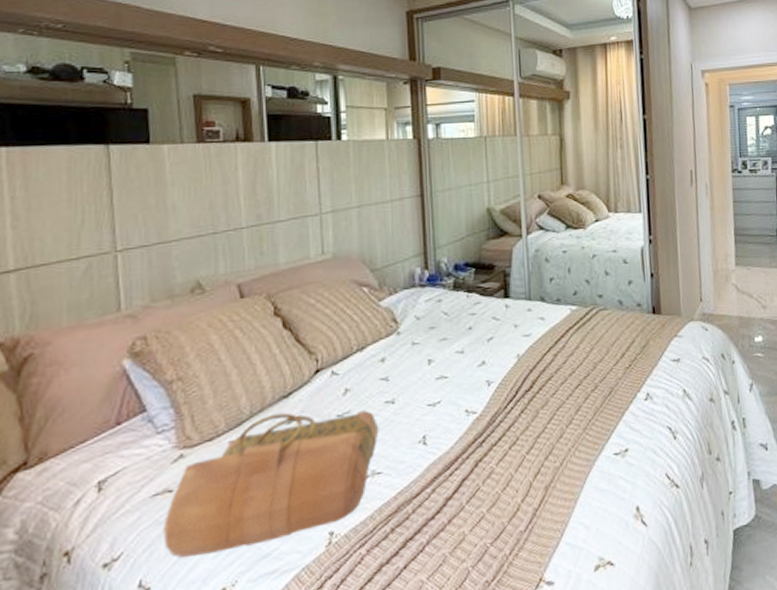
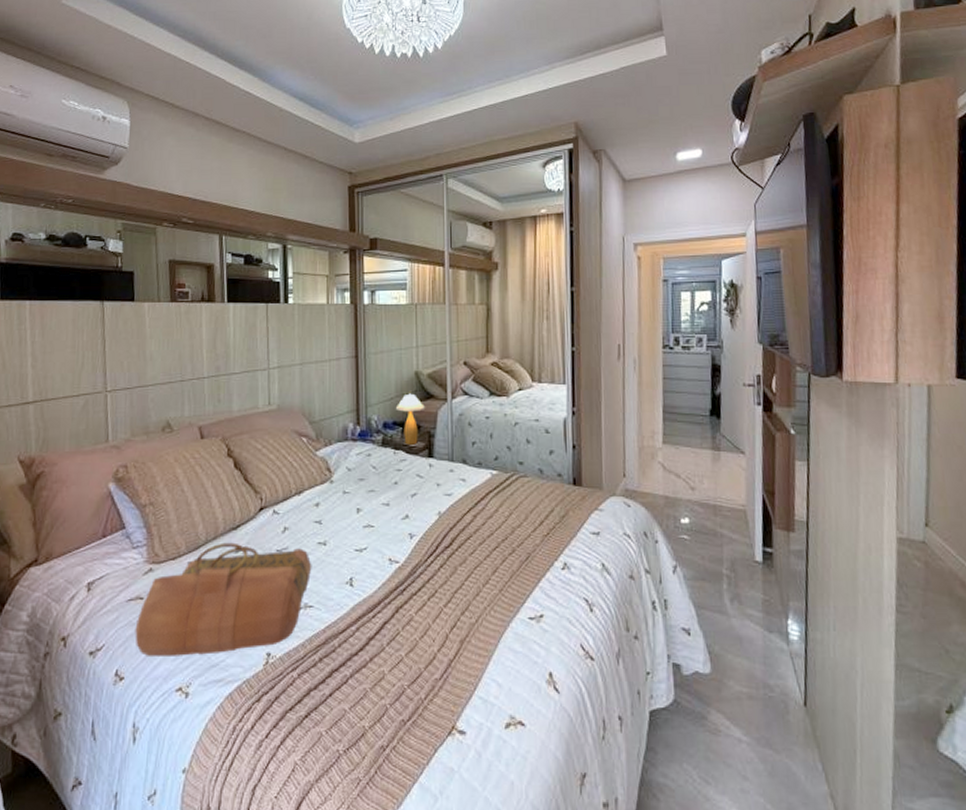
table lamp: none [467,230,499,287] -> present [395,392,425,445]

